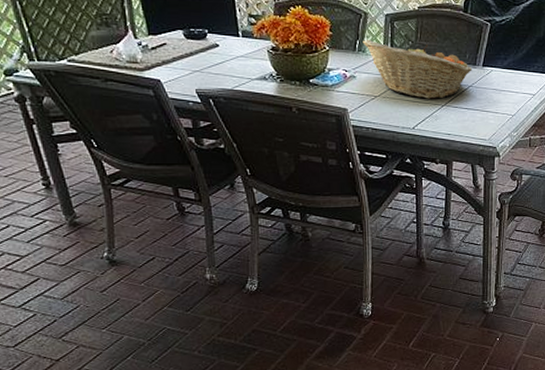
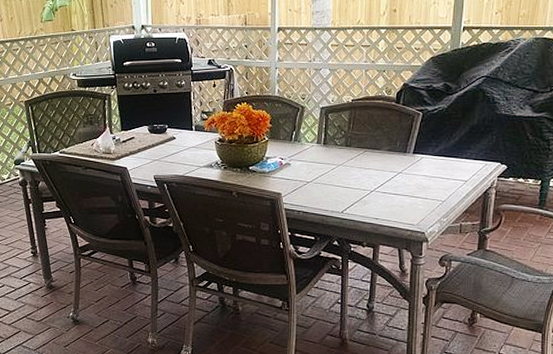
fruit basket: present [363,39,473,99] -> none [299,130,403,185]

